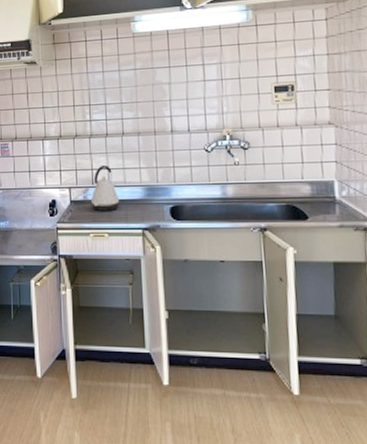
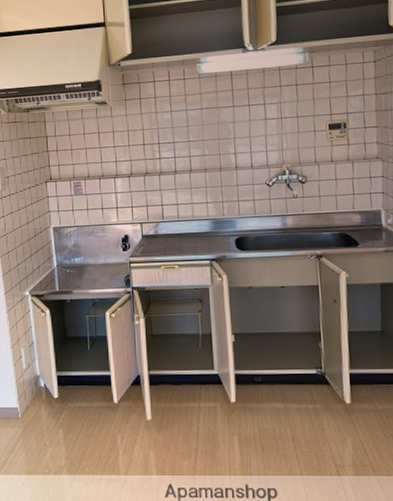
kettle: present [91,164,120,212] -> none [162,200,189,245]

